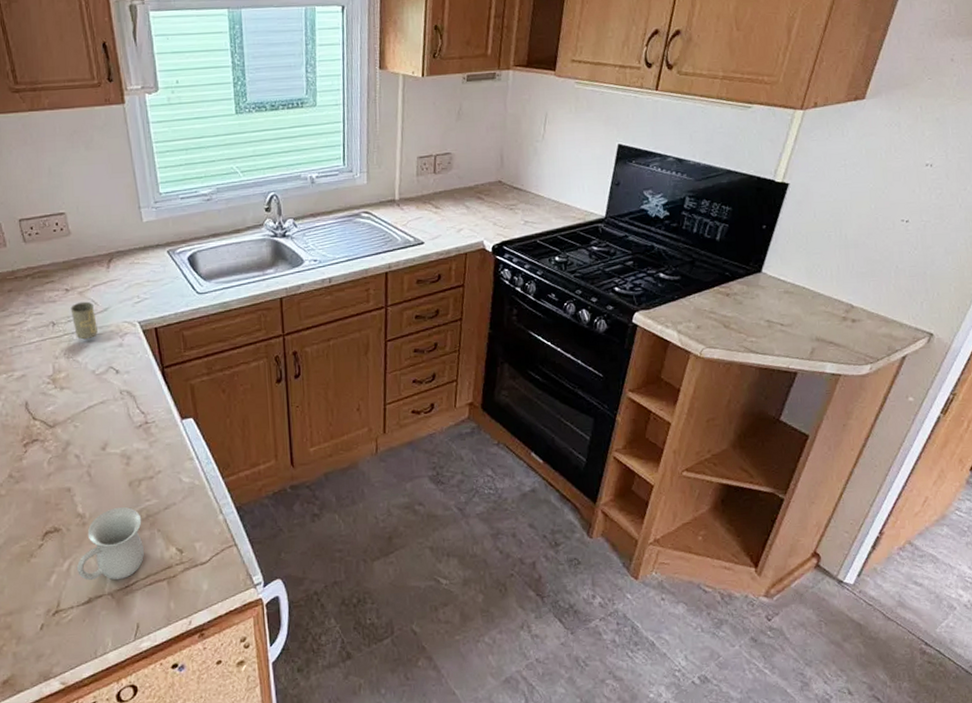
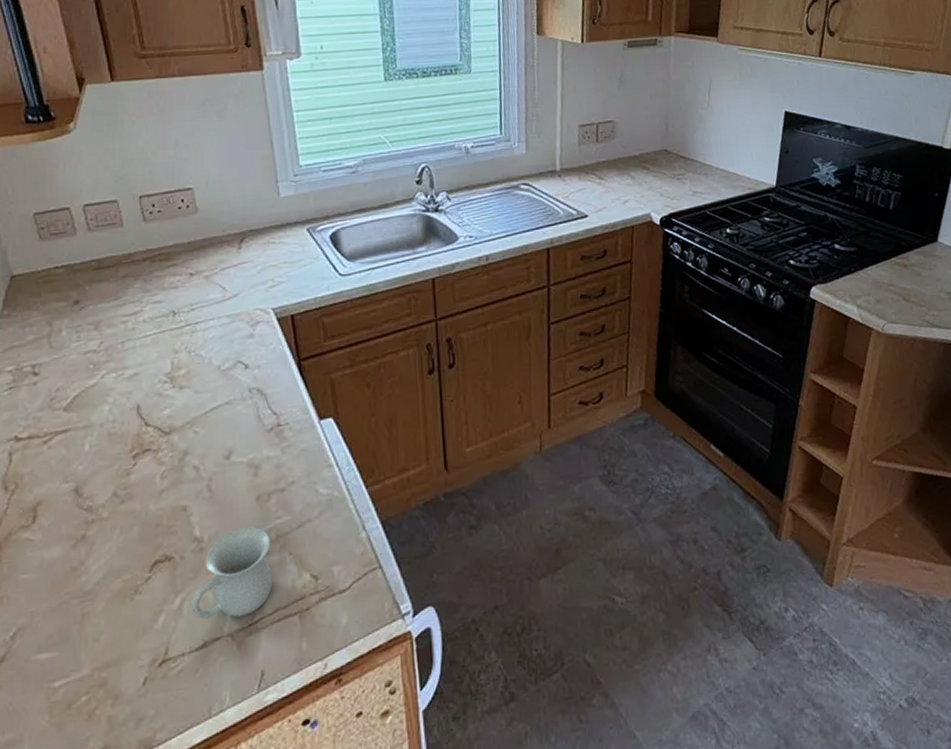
bottle: present [70,301,98,340] -> none [195,286,225,331]

